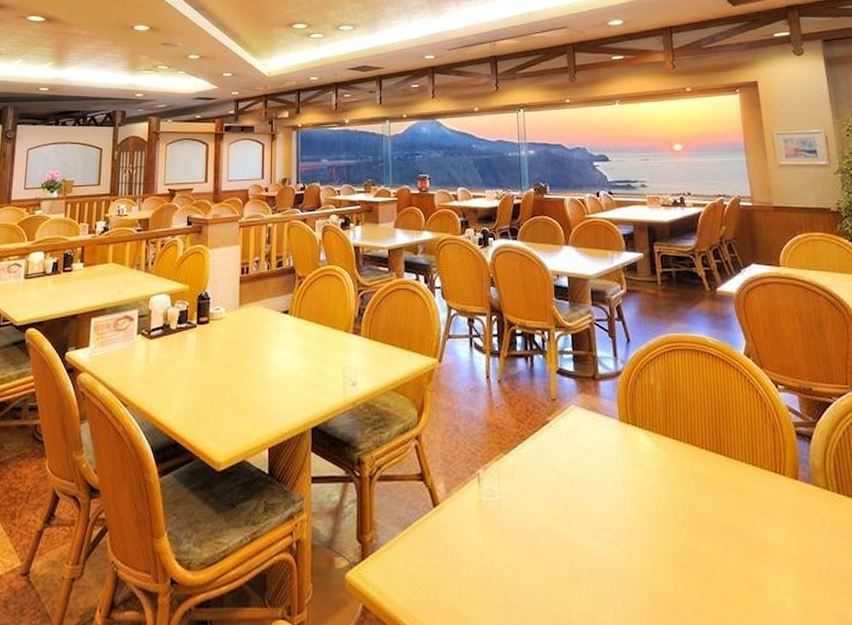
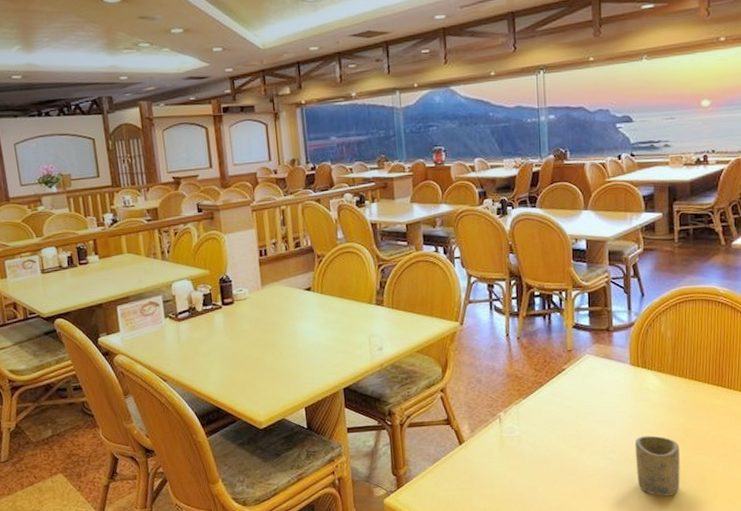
cup: none [629,511,685,593] -> present [635,435,680,496]

